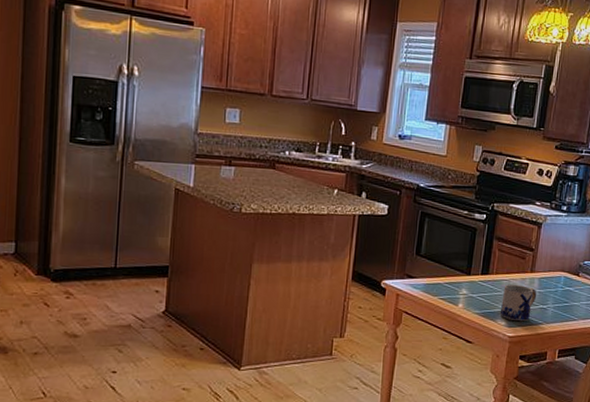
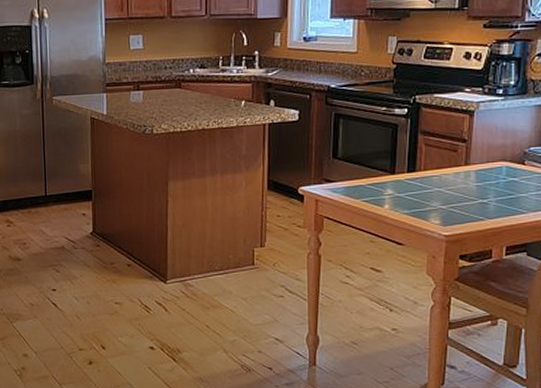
mug: present [499,285,537,322] -> none [432,180,475,219]

